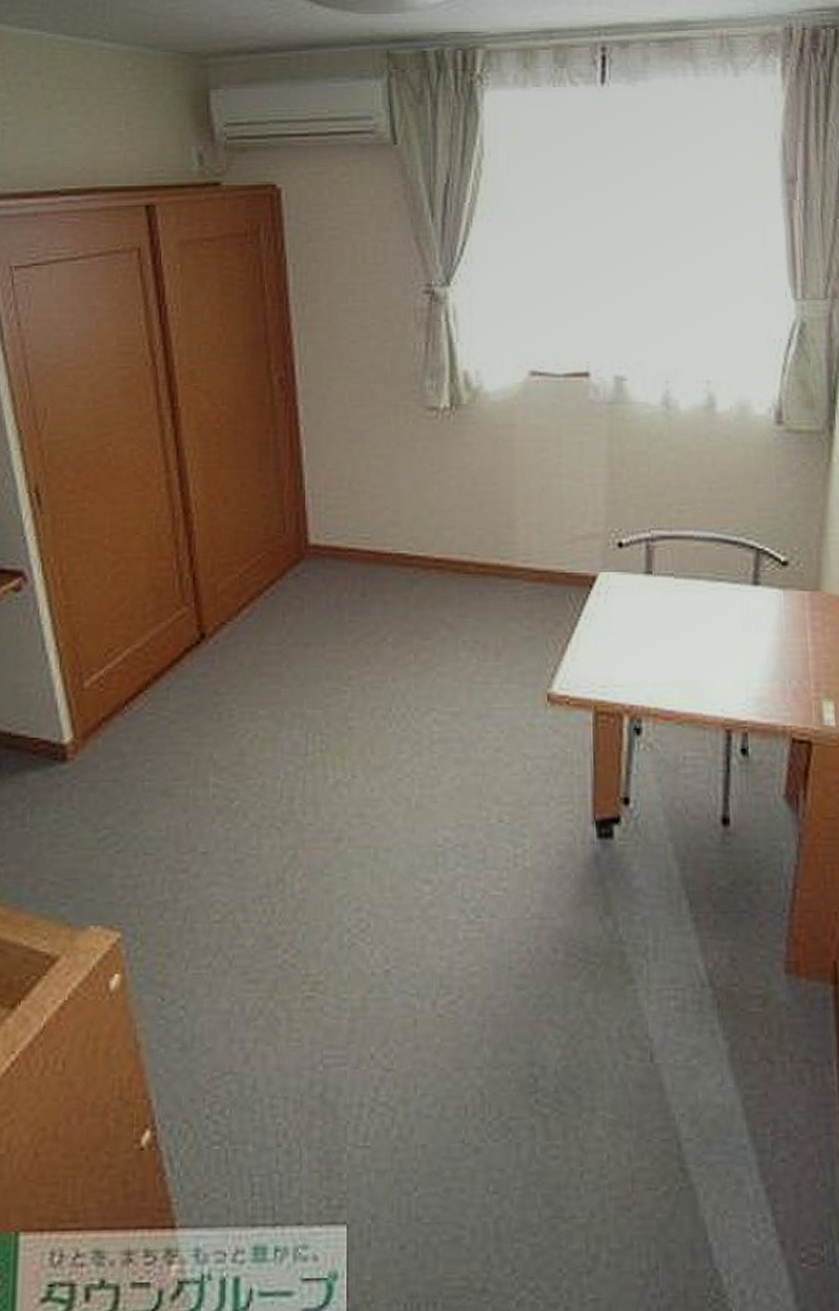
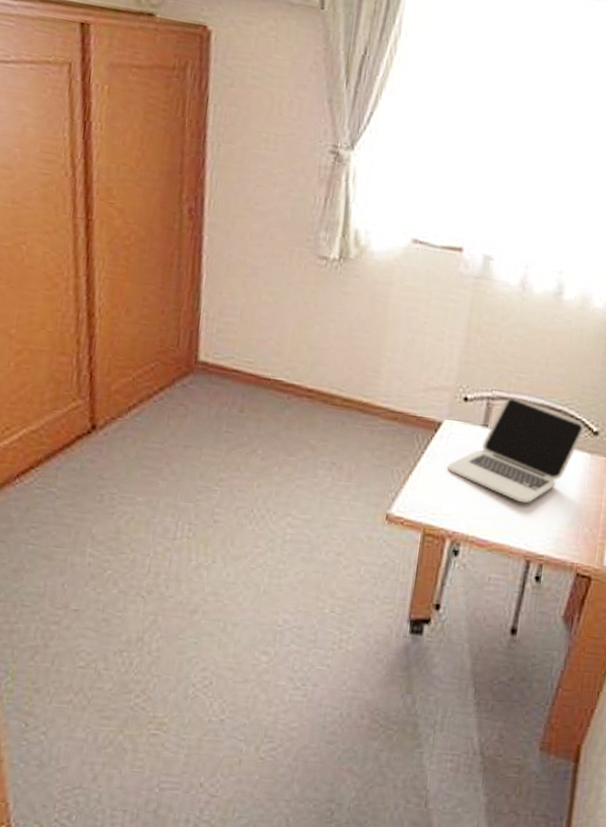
laptop: none [611,535,770,660] -> present [447,397,585,504]

